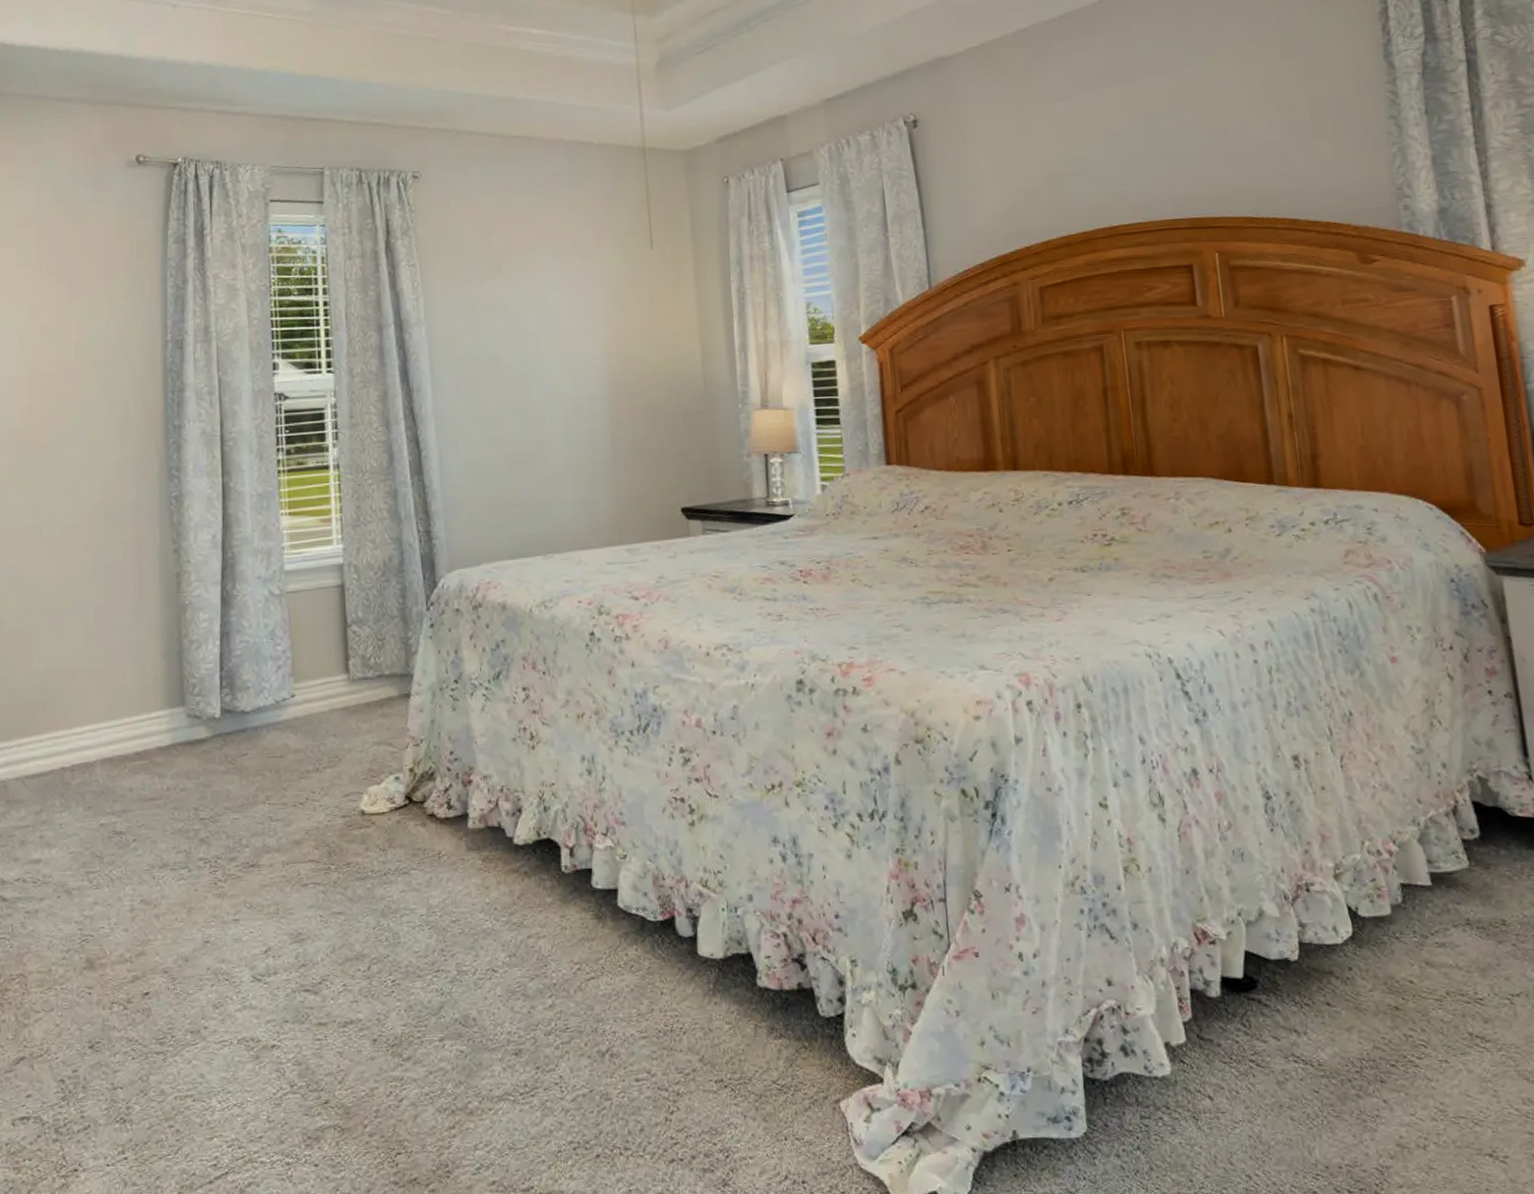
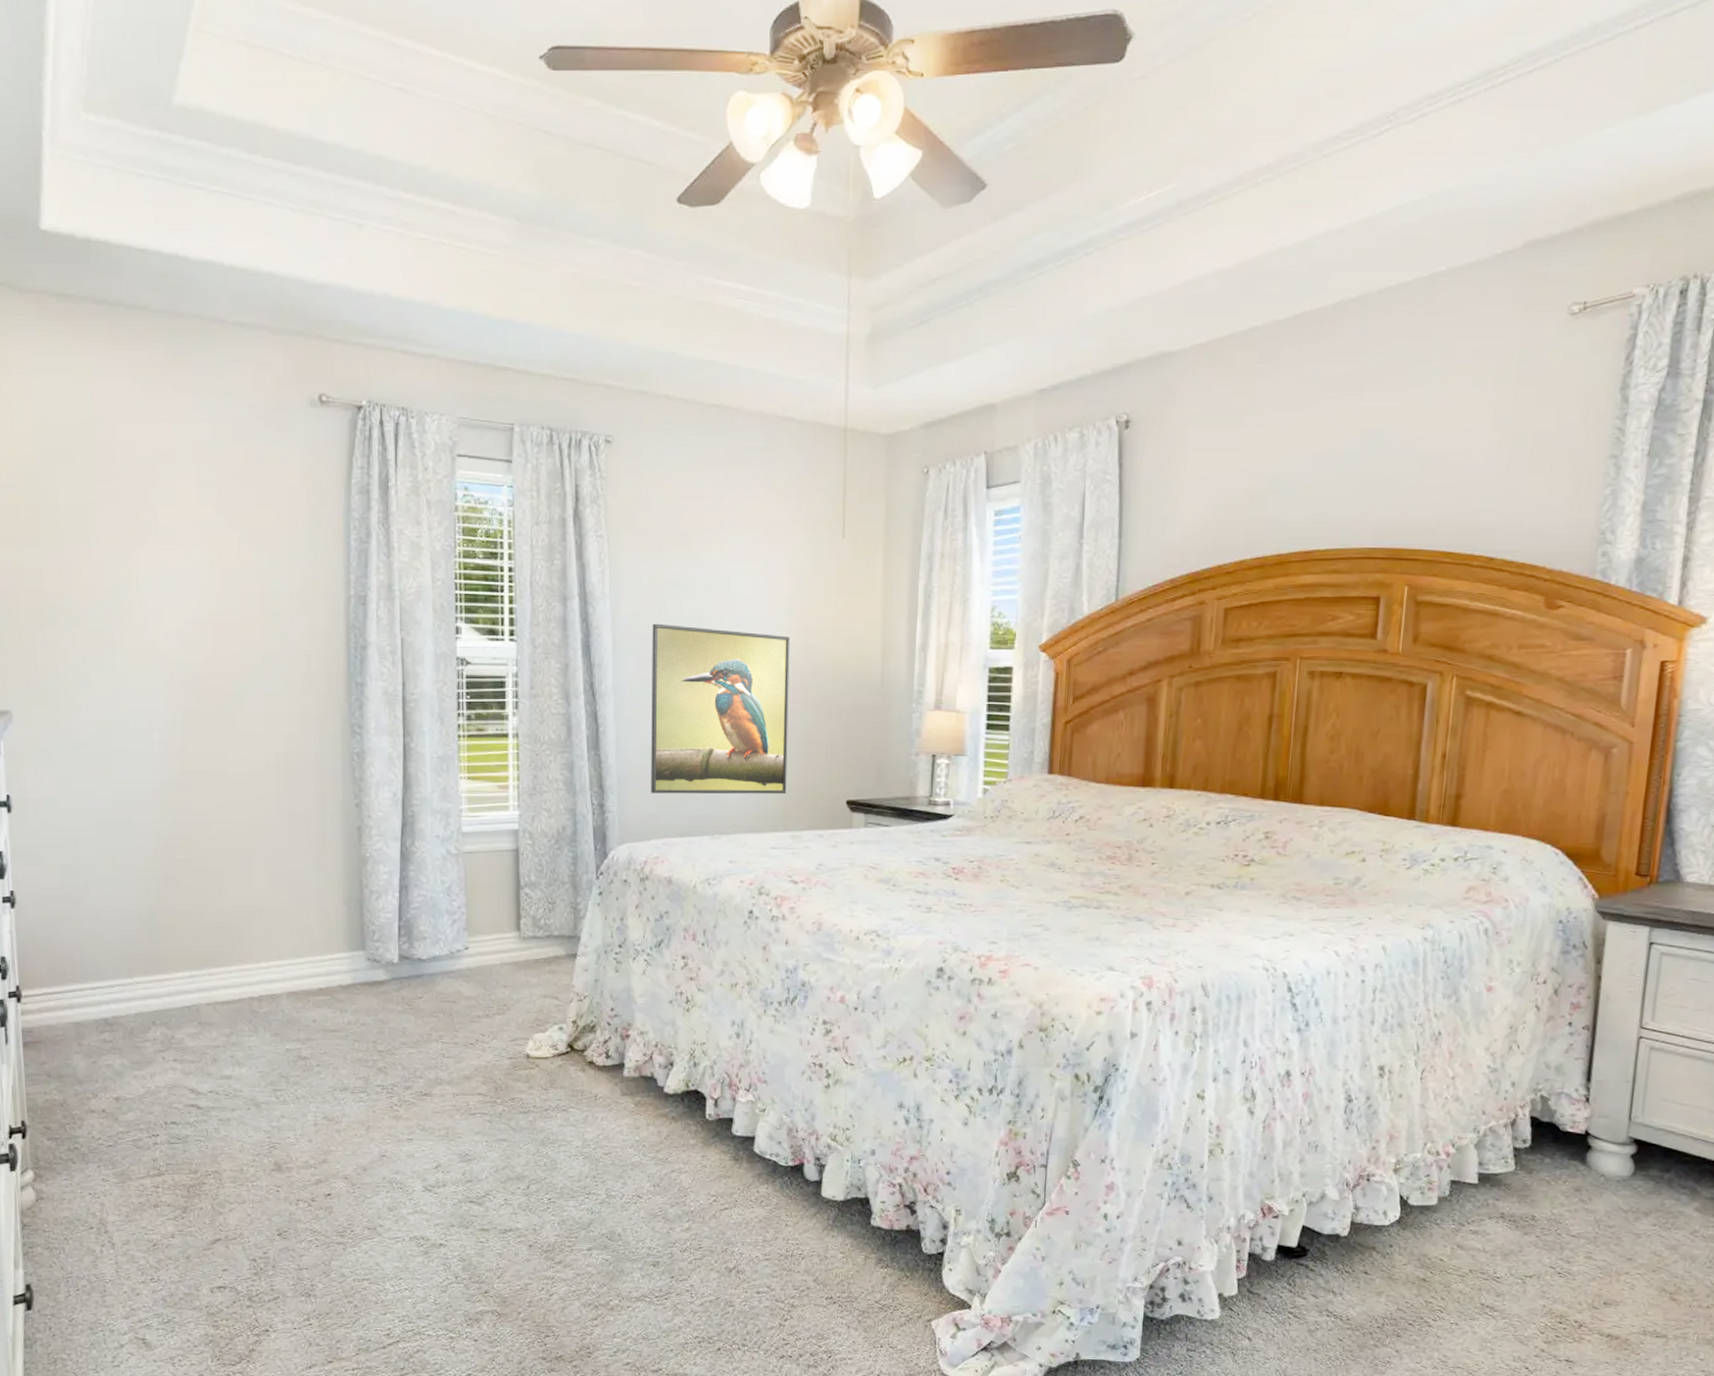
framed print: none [469,344,618,516] -> present [651,623,790,795]

